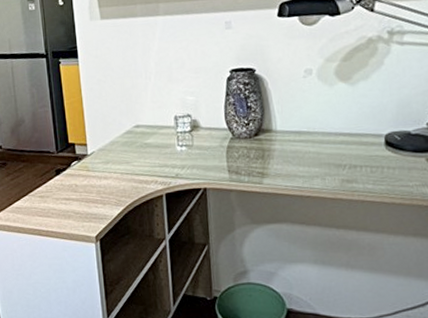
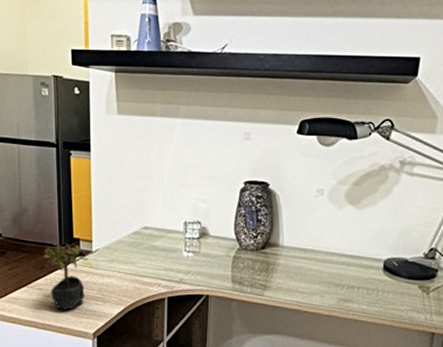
succulent plant: none [41,149,85,215] -> present [42,243,89,310]

